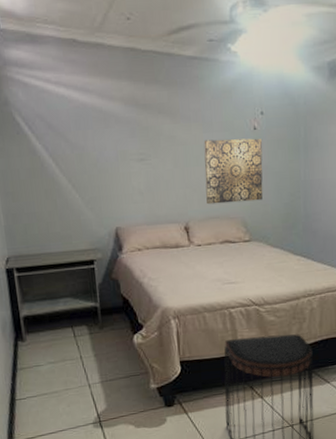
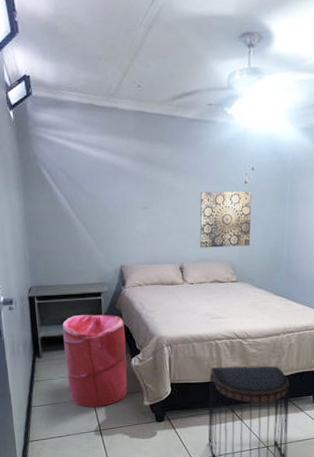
laundry hamper: none [48,285,130,397] -> present [62,314,127,408]

